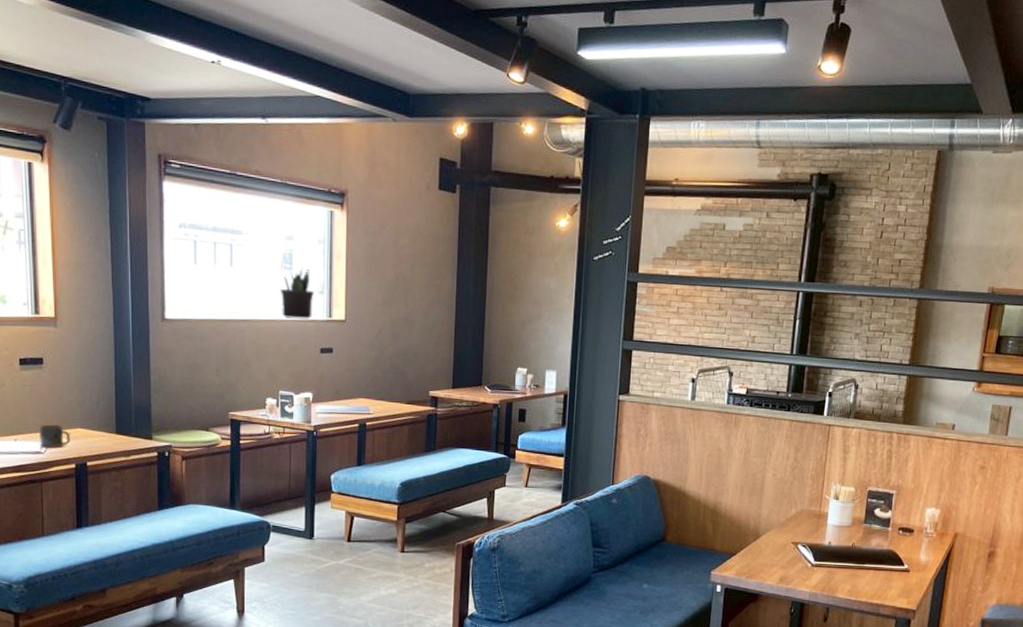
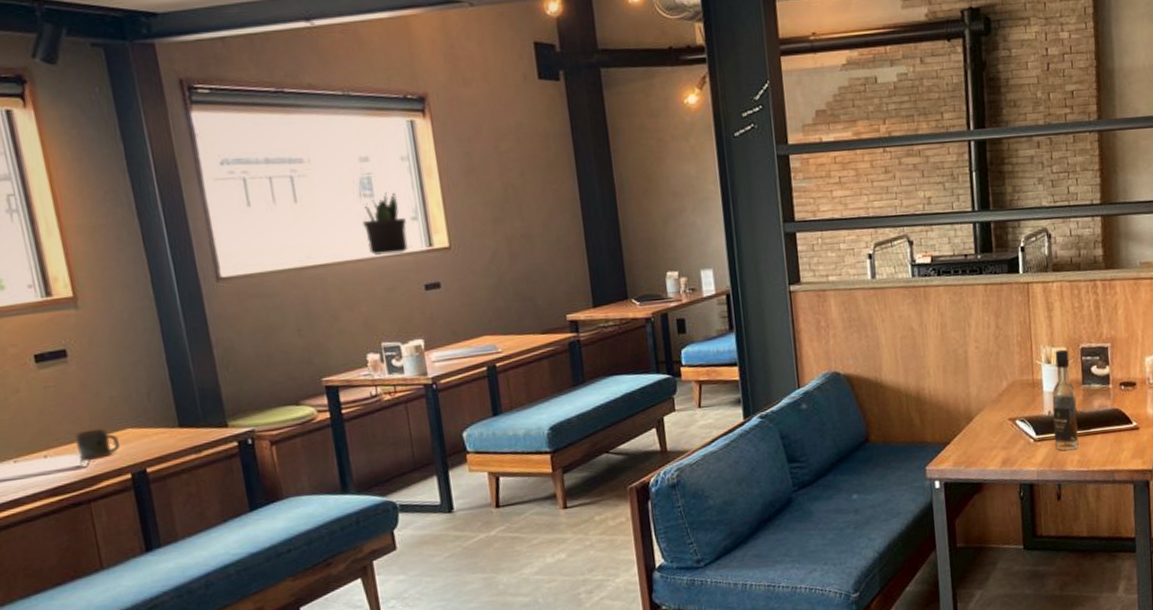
bottle: none [829,489,857,580] -> present [1052,349,1079,451]

